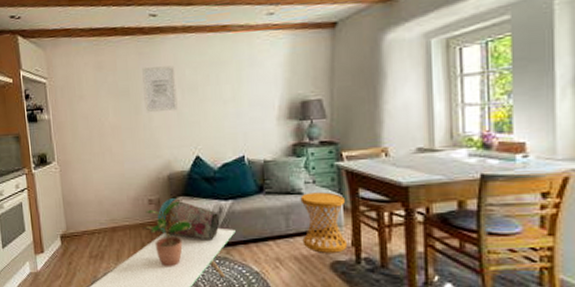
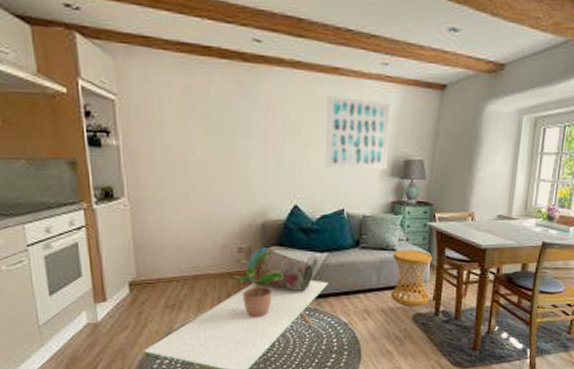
wall art: present [142,65,178,113] -> none [240,99,278,155]
wall art: none [217,49,285,118] -> present [326,96,390,169]

